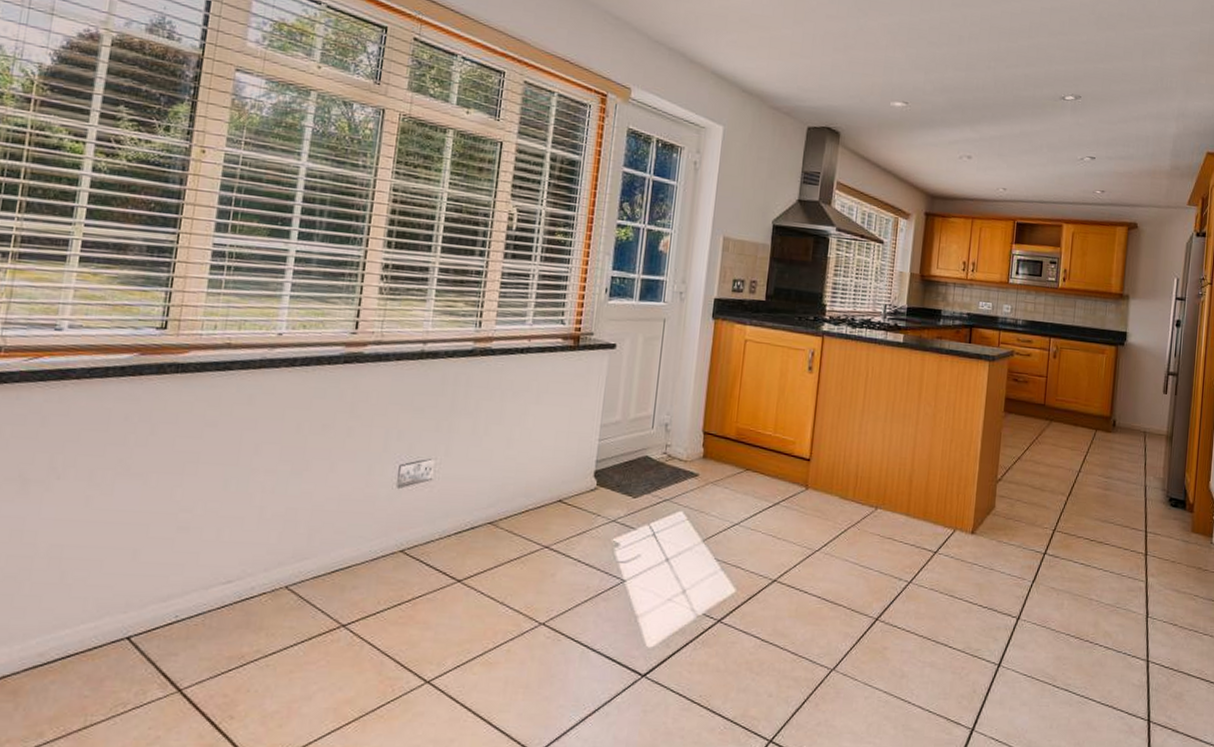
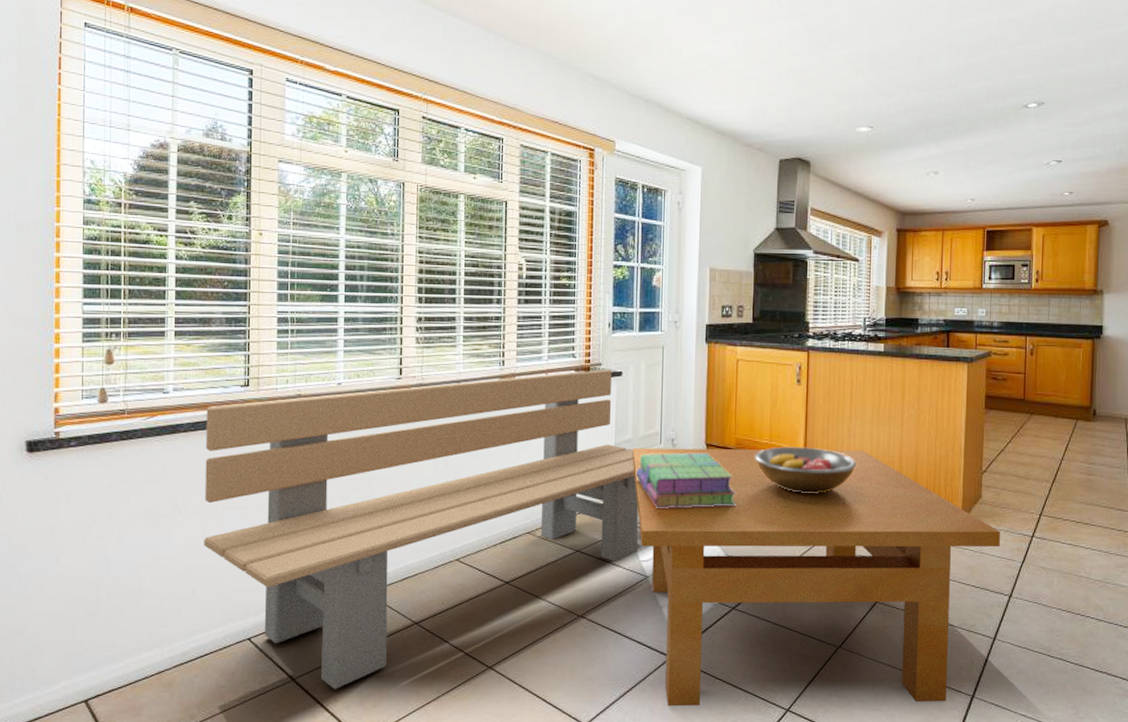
bench: none [84,339,622,705] -> present [204,369,638,690]
table: none [618,431,1012,735] -> present [632,447,1000,707]
stack of books: none [622,439,733,504] -> present [637,452,737,508]
fruit bowl: none [756,440,866,494] -> present [755,446,857,493]

